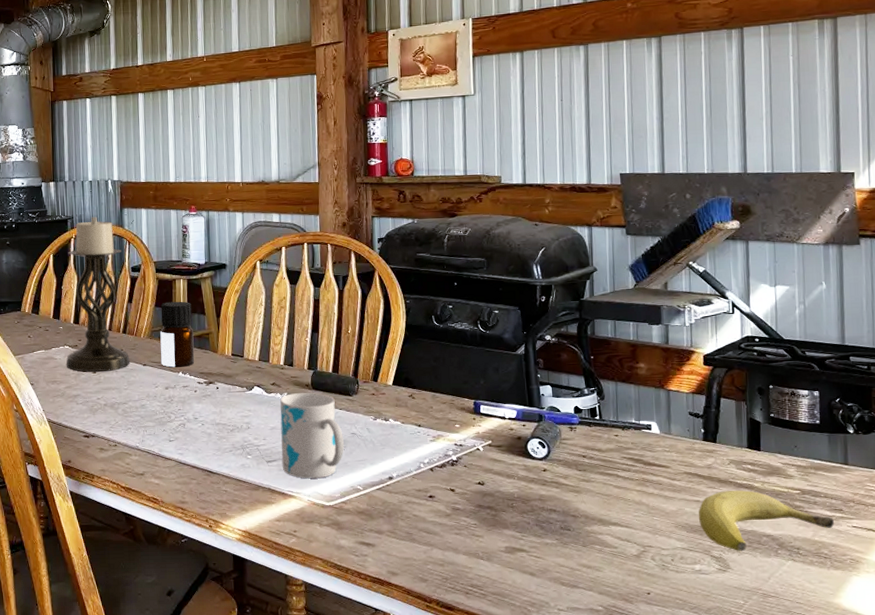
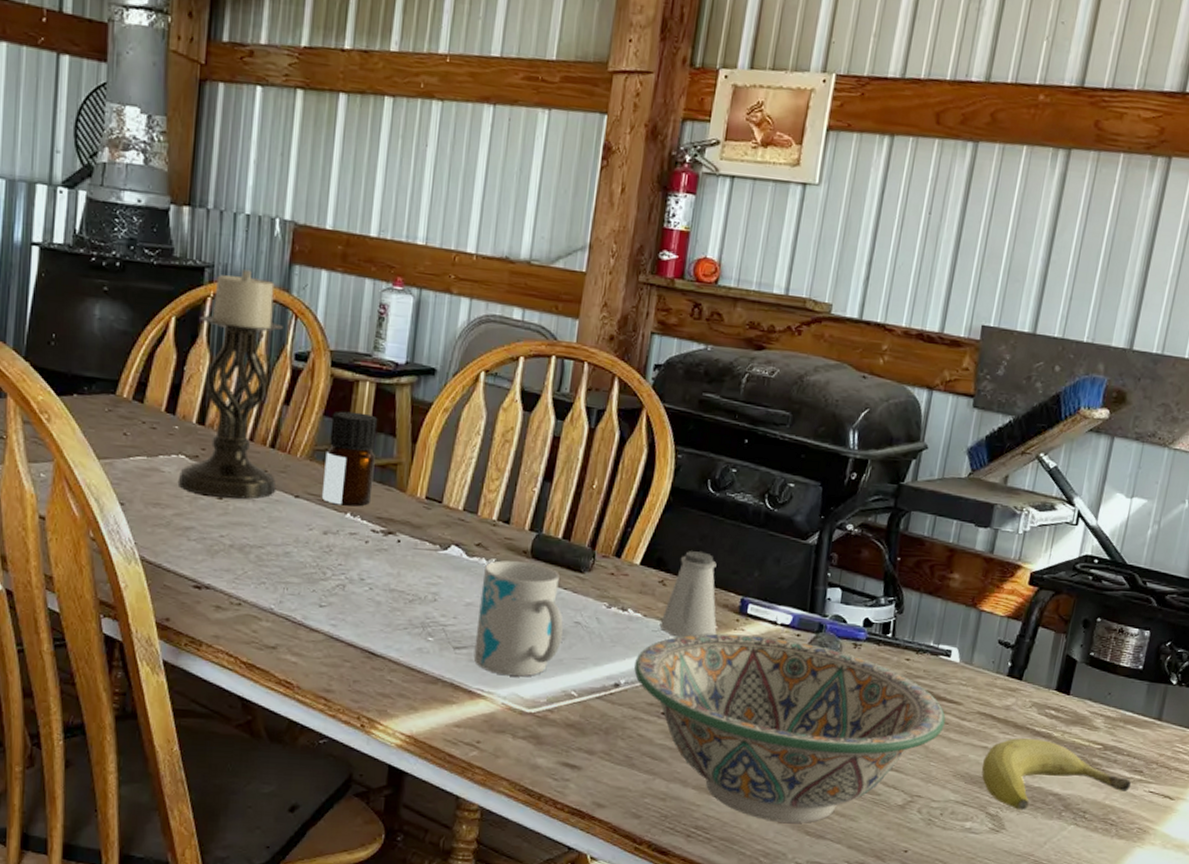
decorative bowl: none [401,429,659,576] -> present [634,633,946,823]
saltshaker: none [415,370,460,437] -> present [659,551,717,638]

